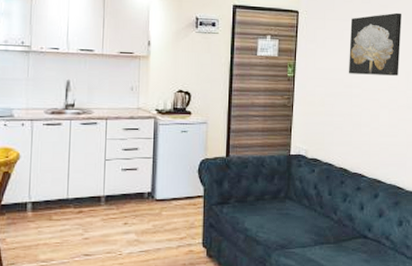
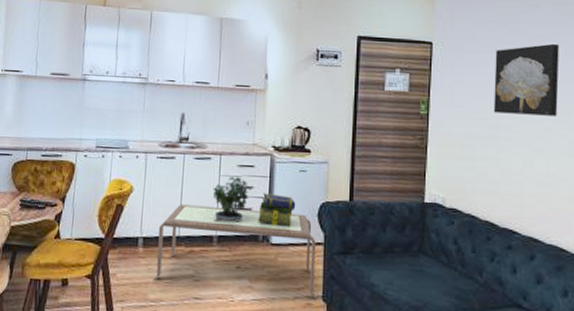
coffee table: none [43,168,199,245] -> present [153,204,318,298]
potted plant: none [99,140,136,183] -> present [213,177,251,223]
stack of books: none [143,153,178,184] -> present [258,193,296,227]

